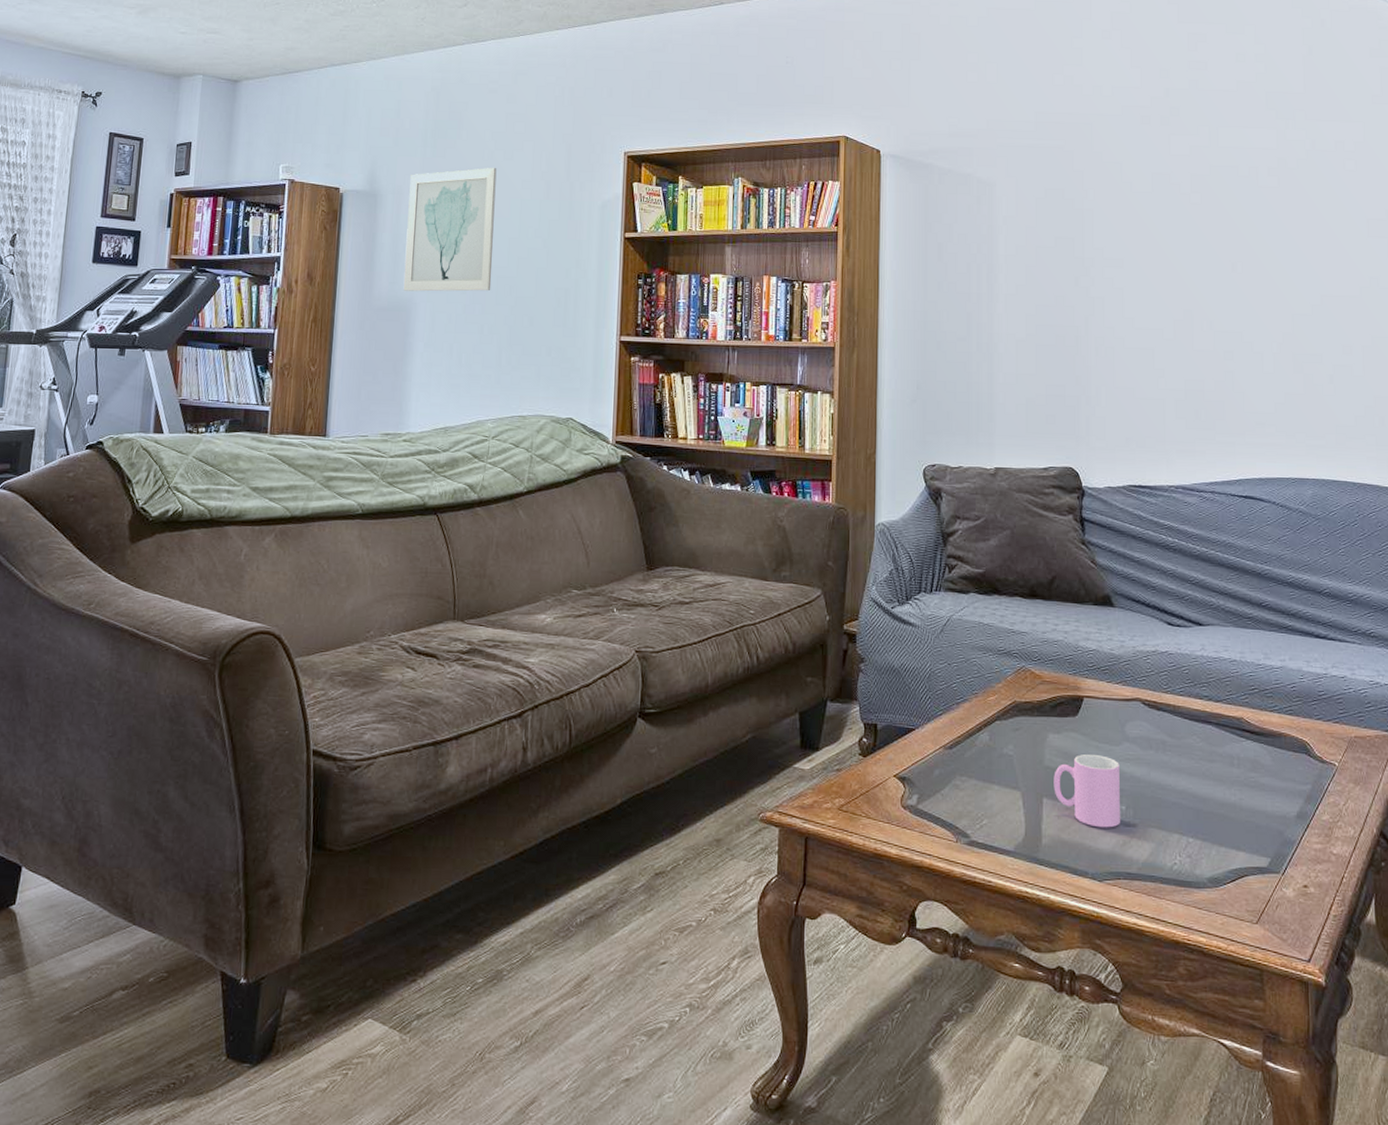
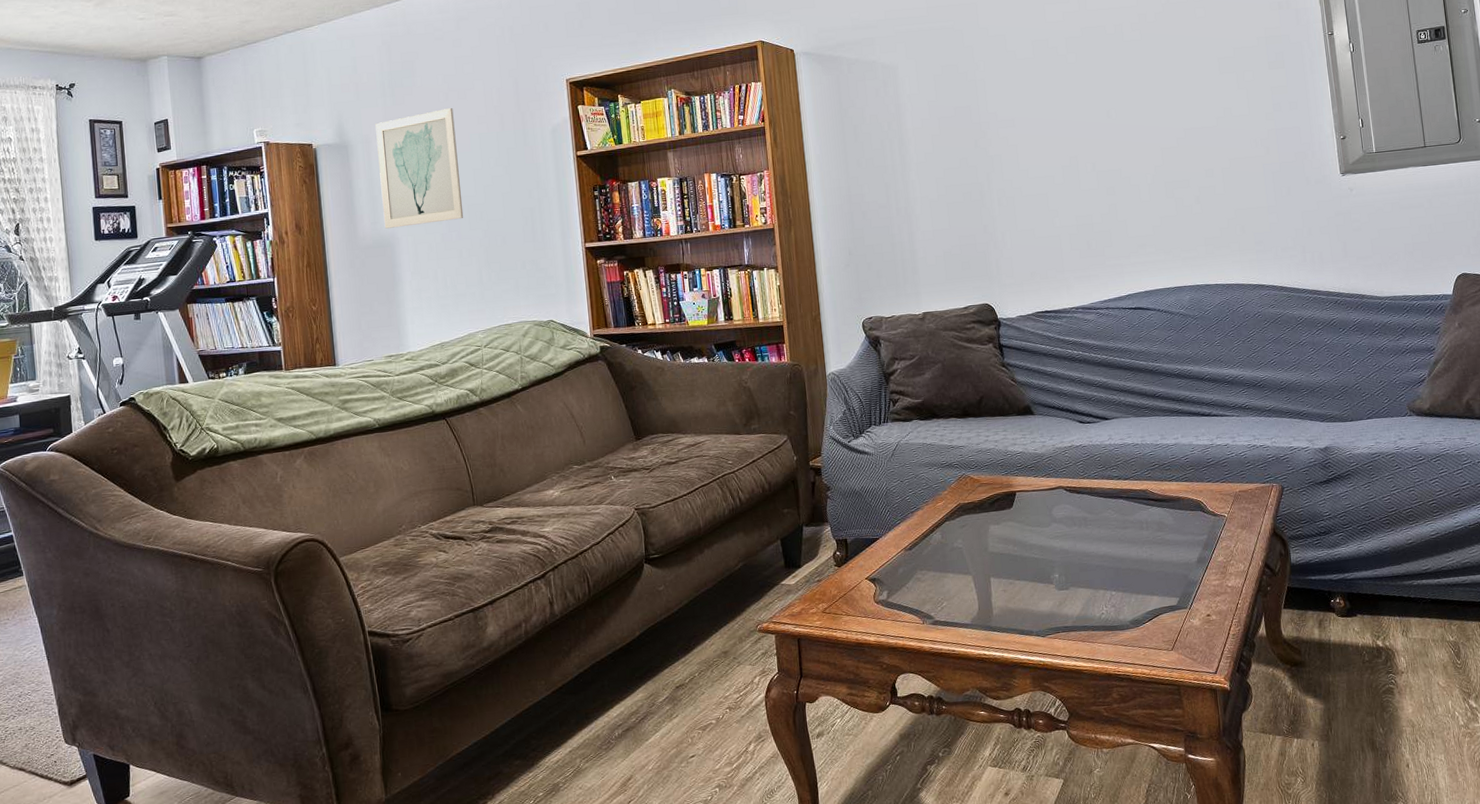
cup: present [1054,754,1120,828] -> none [997,536,1055,595]

